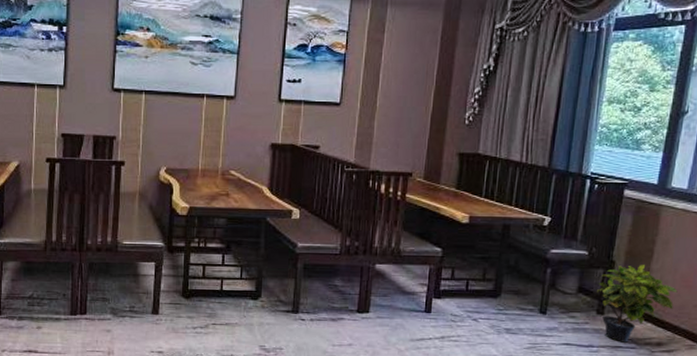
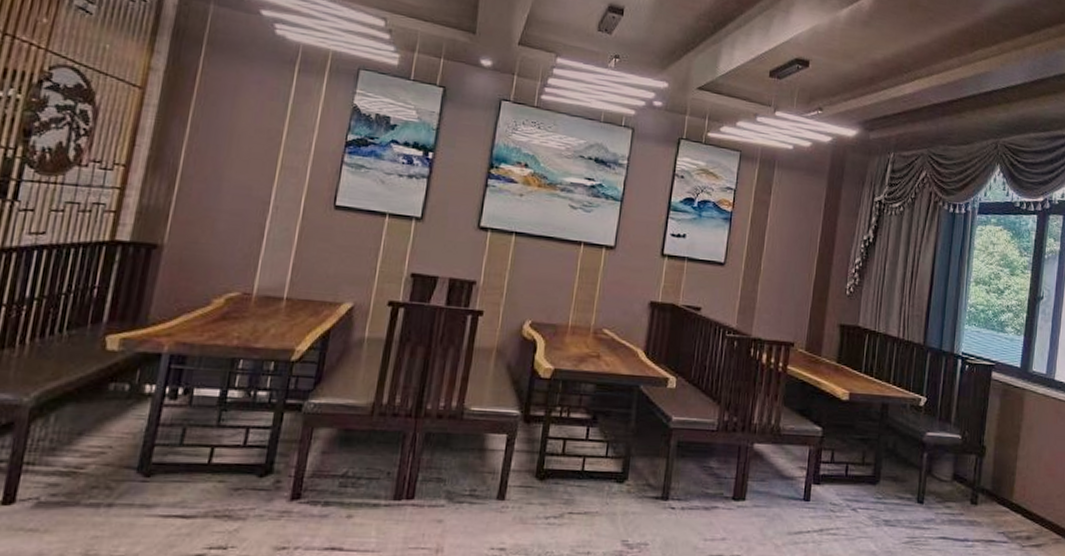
potted plant: present [597,265,678,343] -> none [970,451,1043,536]

